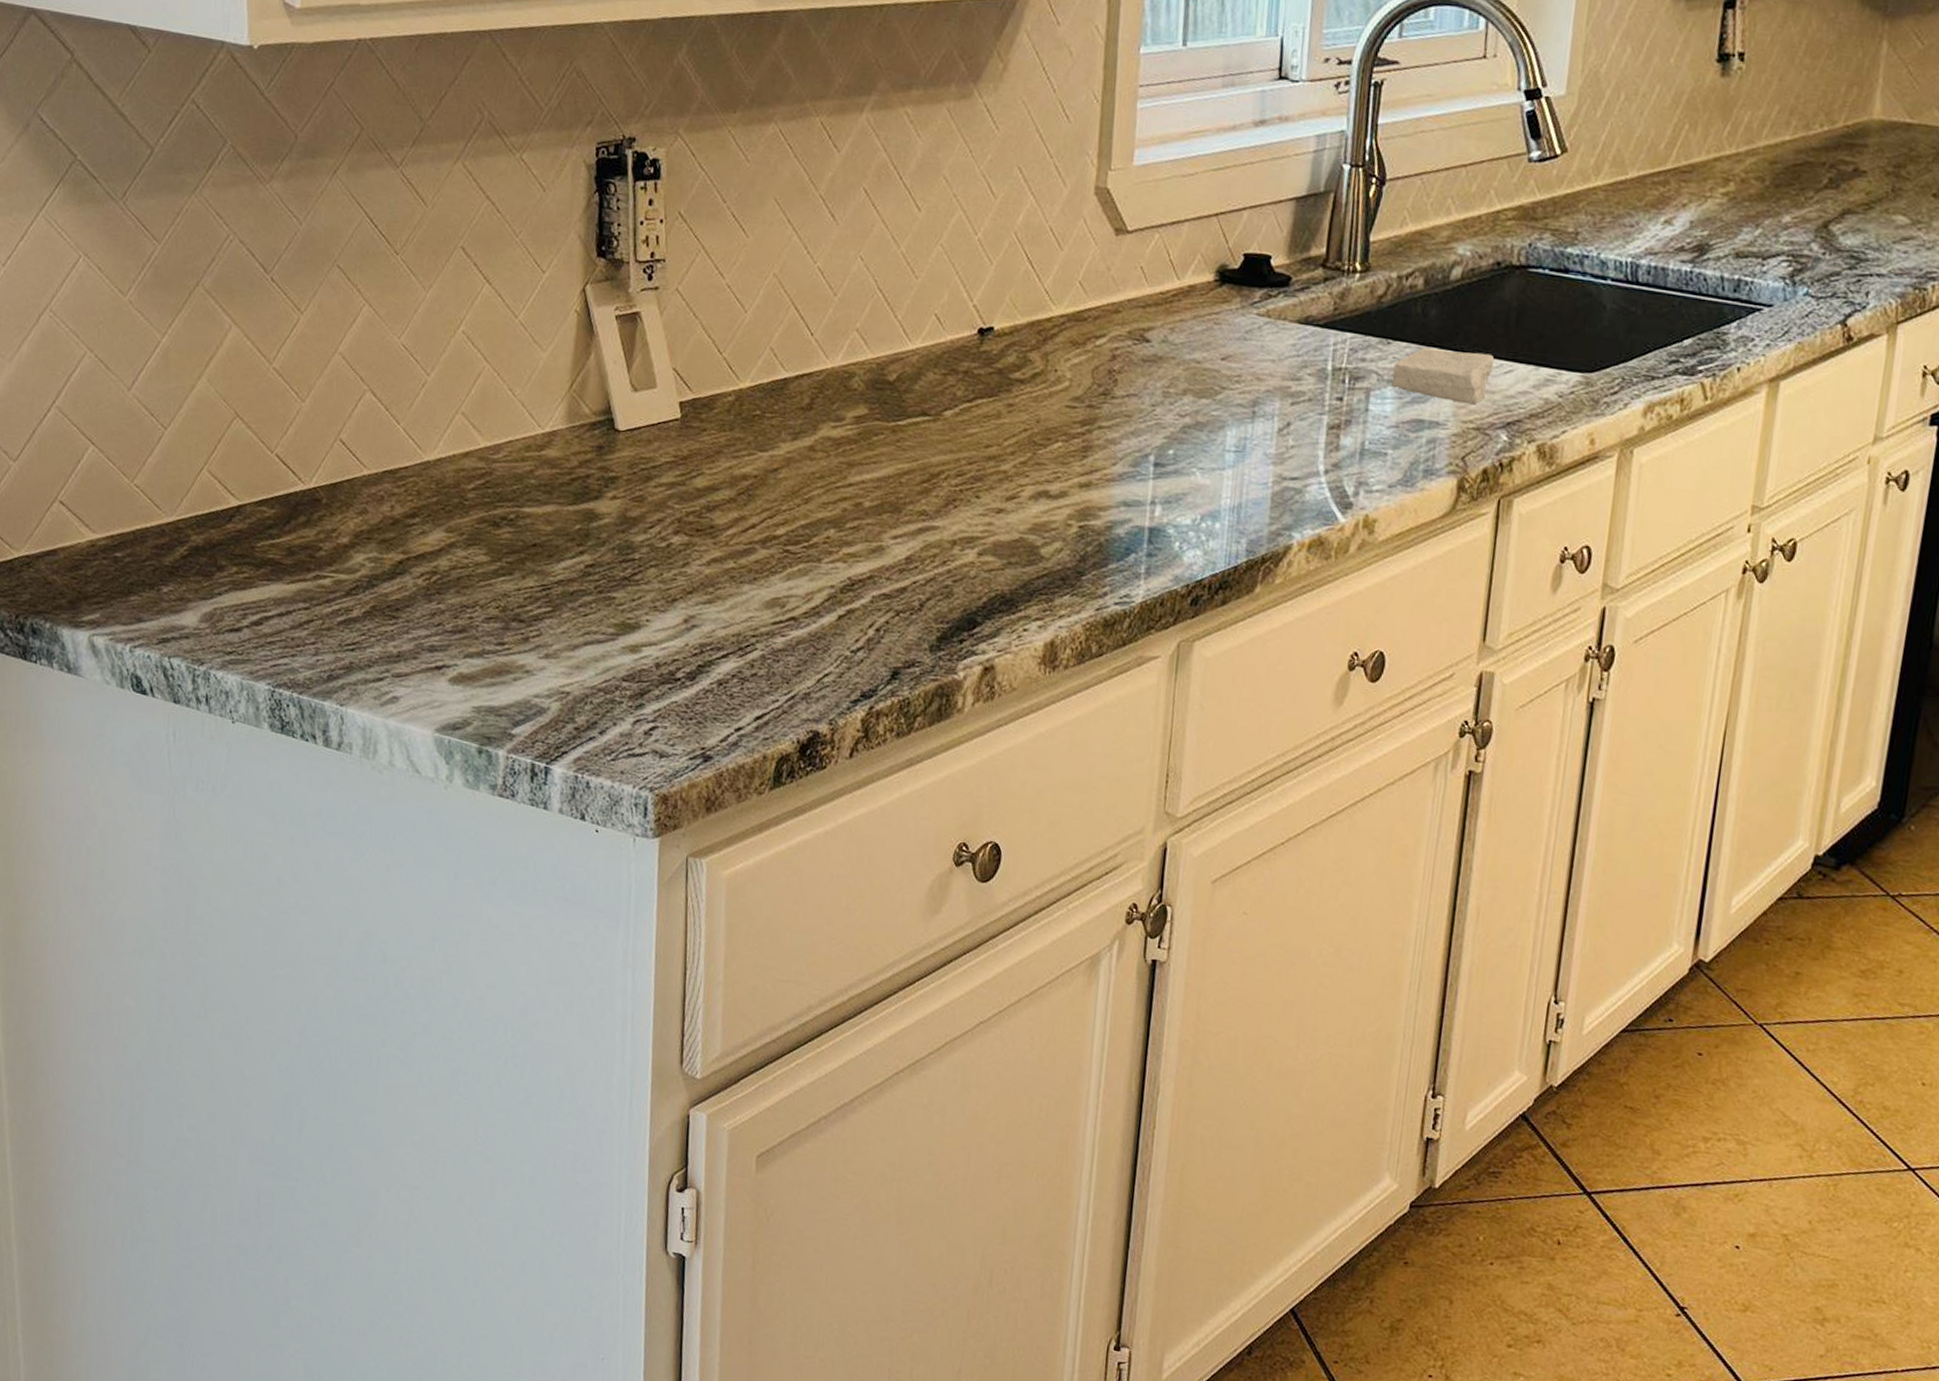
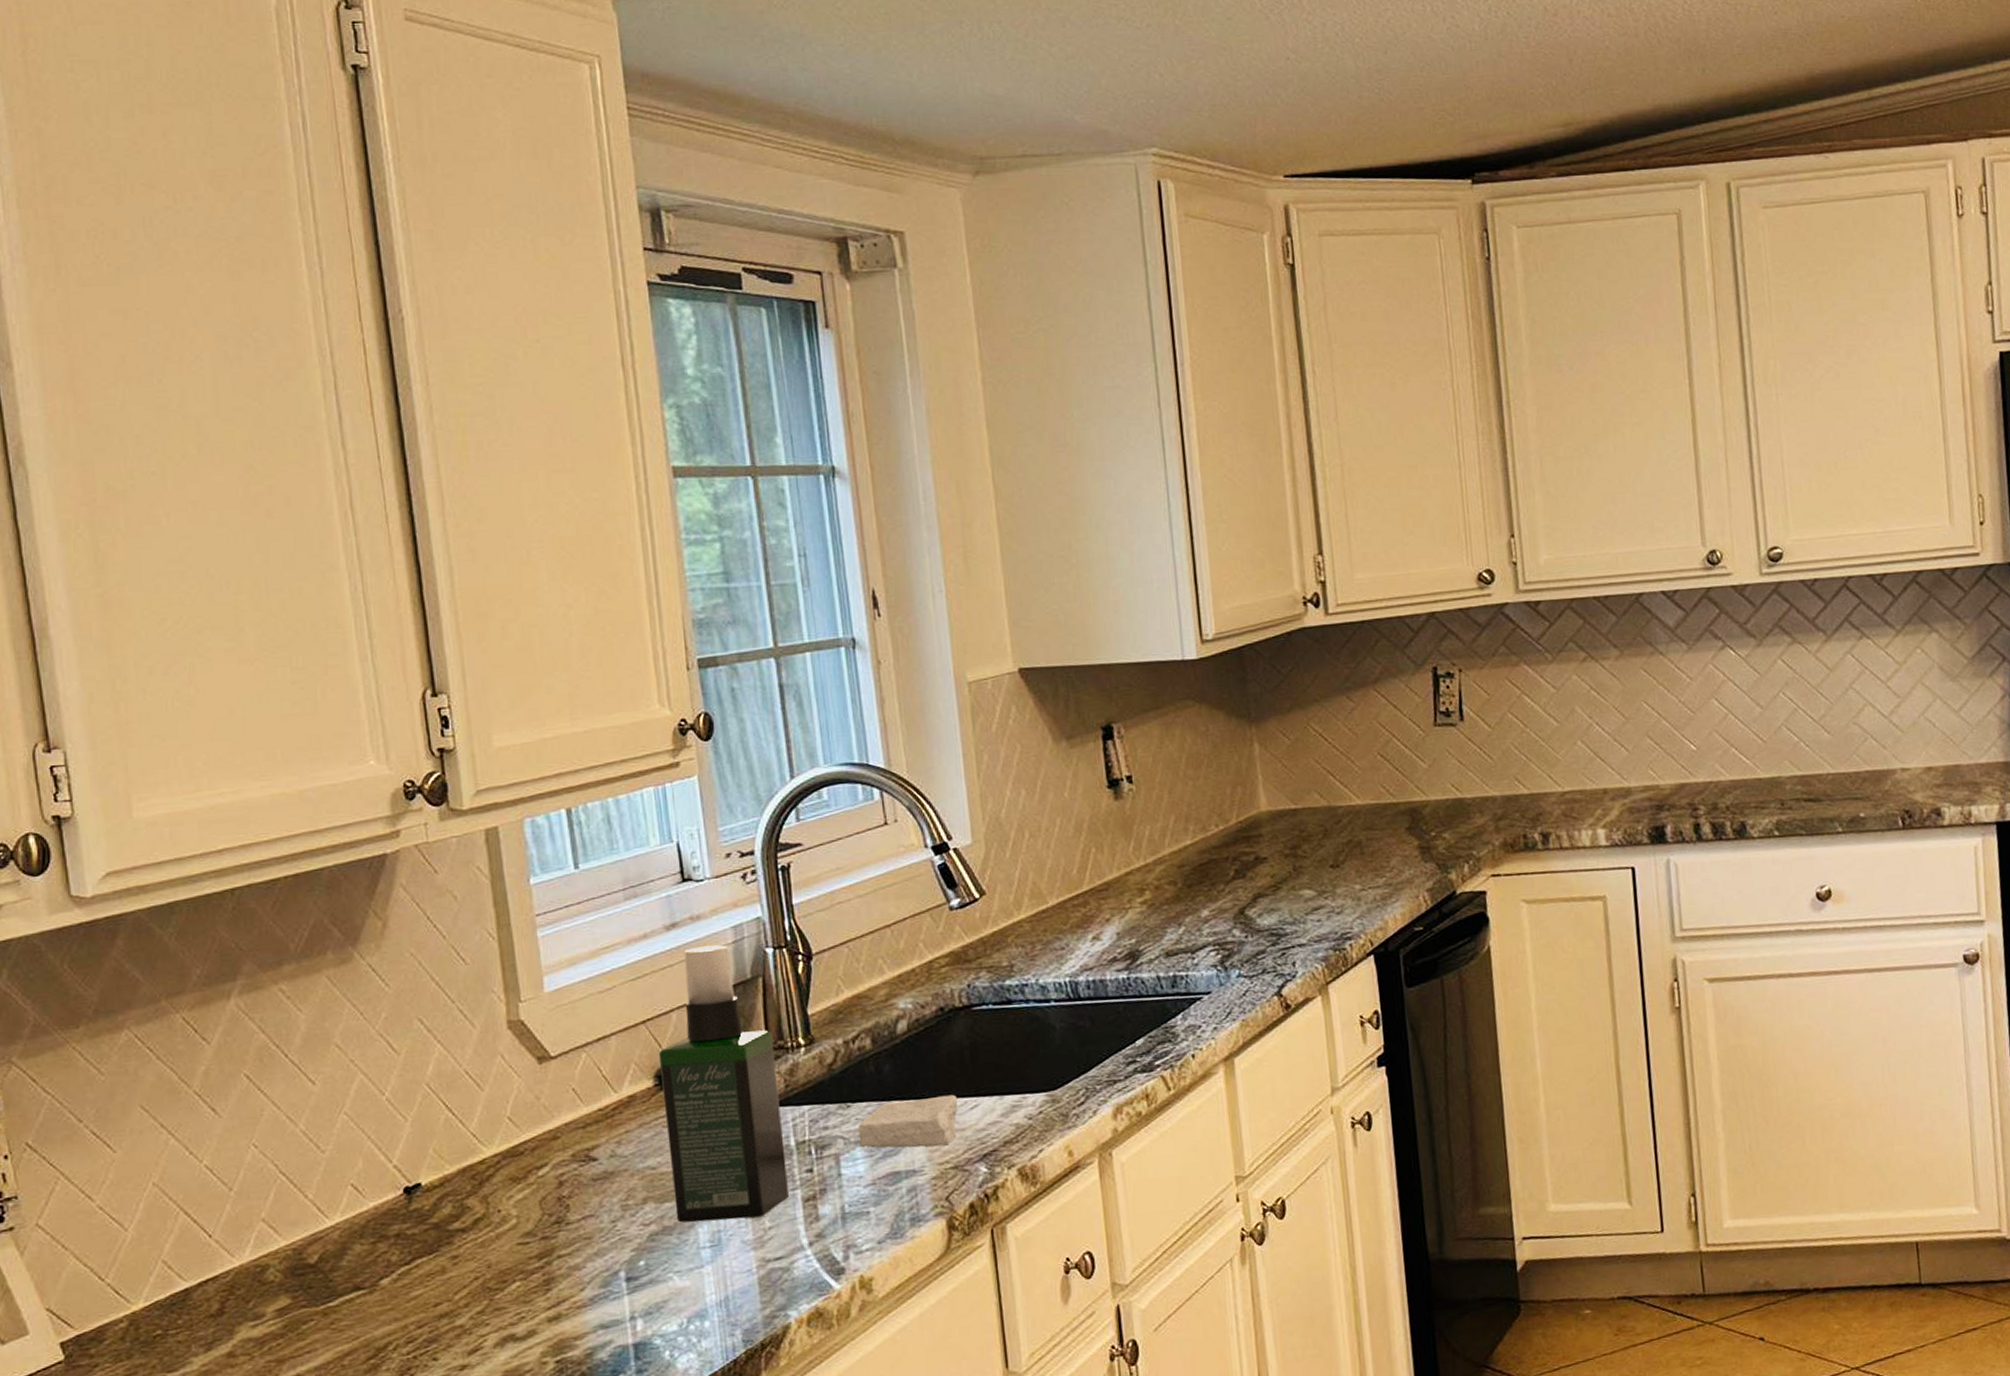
spray bottle: none [1209,149,1332,434] -> present [658,945,789,1223]

